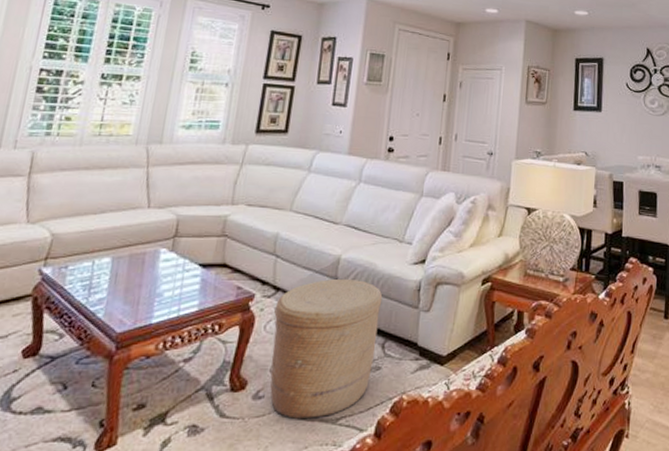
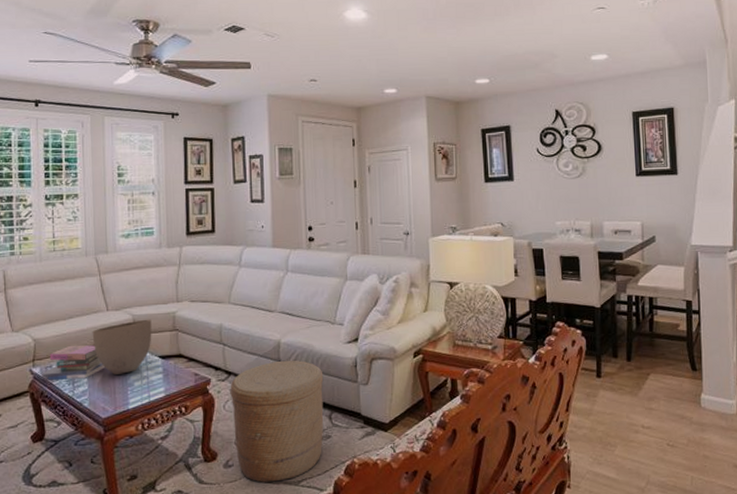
books: none [52,244,132,284] -> present [42,345,105,380]
decorative bowl: none [123,221,199,282] -> present [92,319,152,375]

